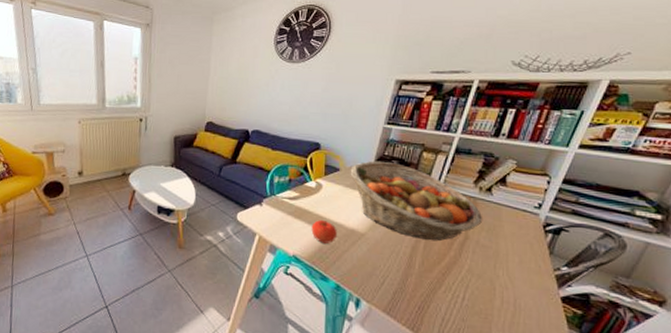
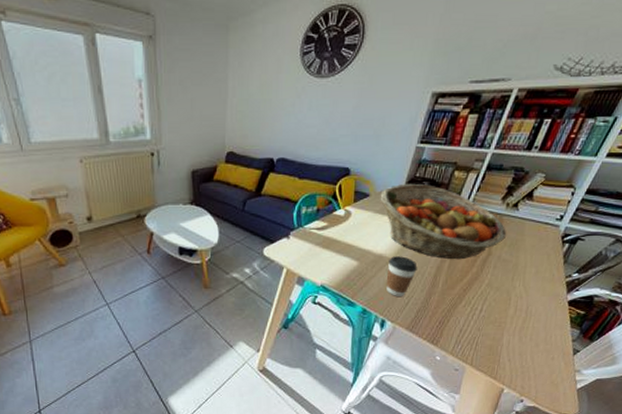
apple: present [311,220,337,244] -> none [339,248,365,271]
coffee cup: none [359,232,391,275] -> present [386,256,417,296]

